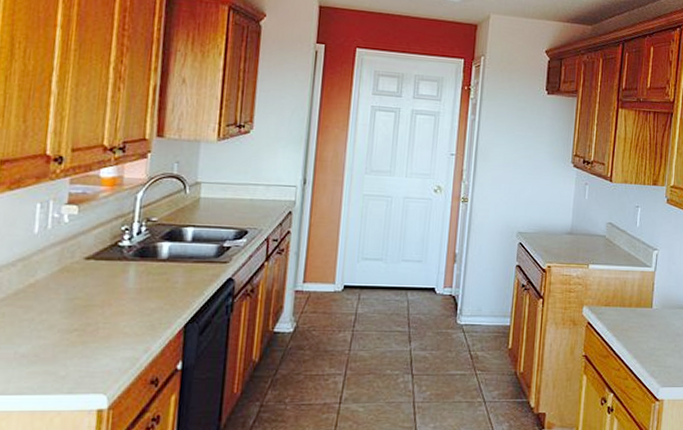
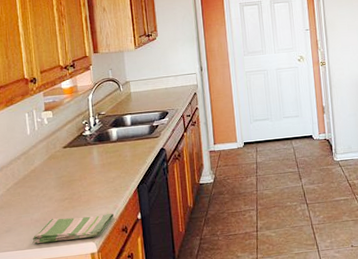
dish towel: none [10,354,142,389] -> present [32,213,114,245]

